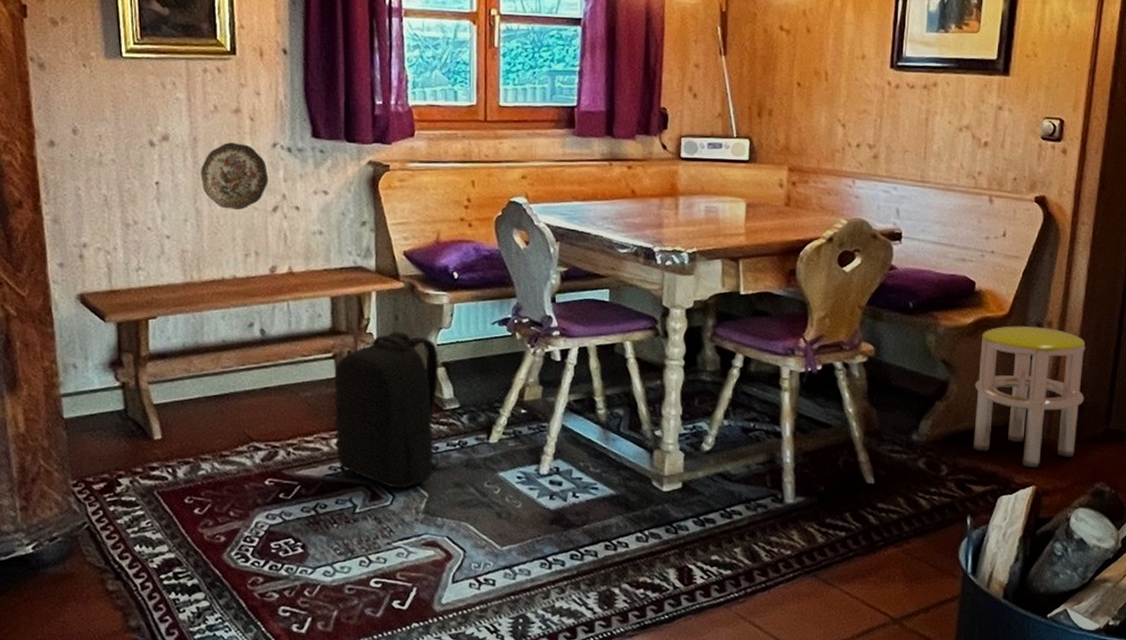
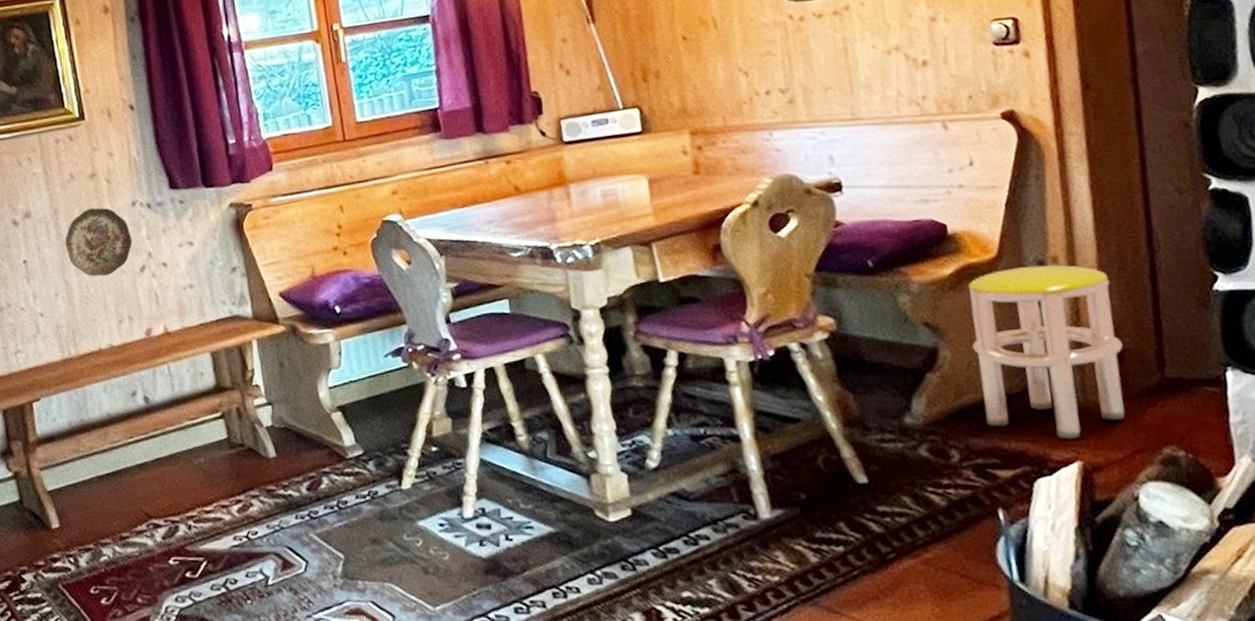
backpack: present [334,331,451,489] -> none [225,378,363,553]

